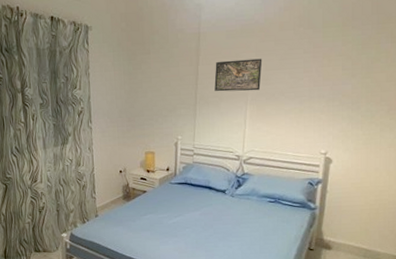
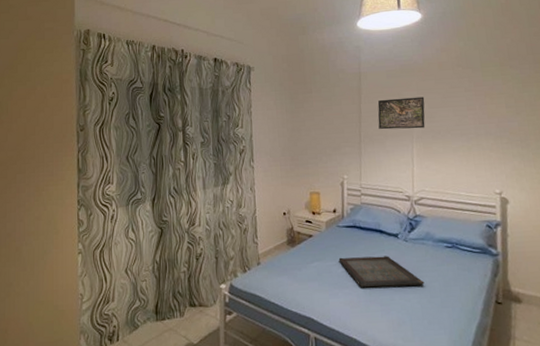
serving tray: none [169,209,246,237] -> present [338,256,425,288]

